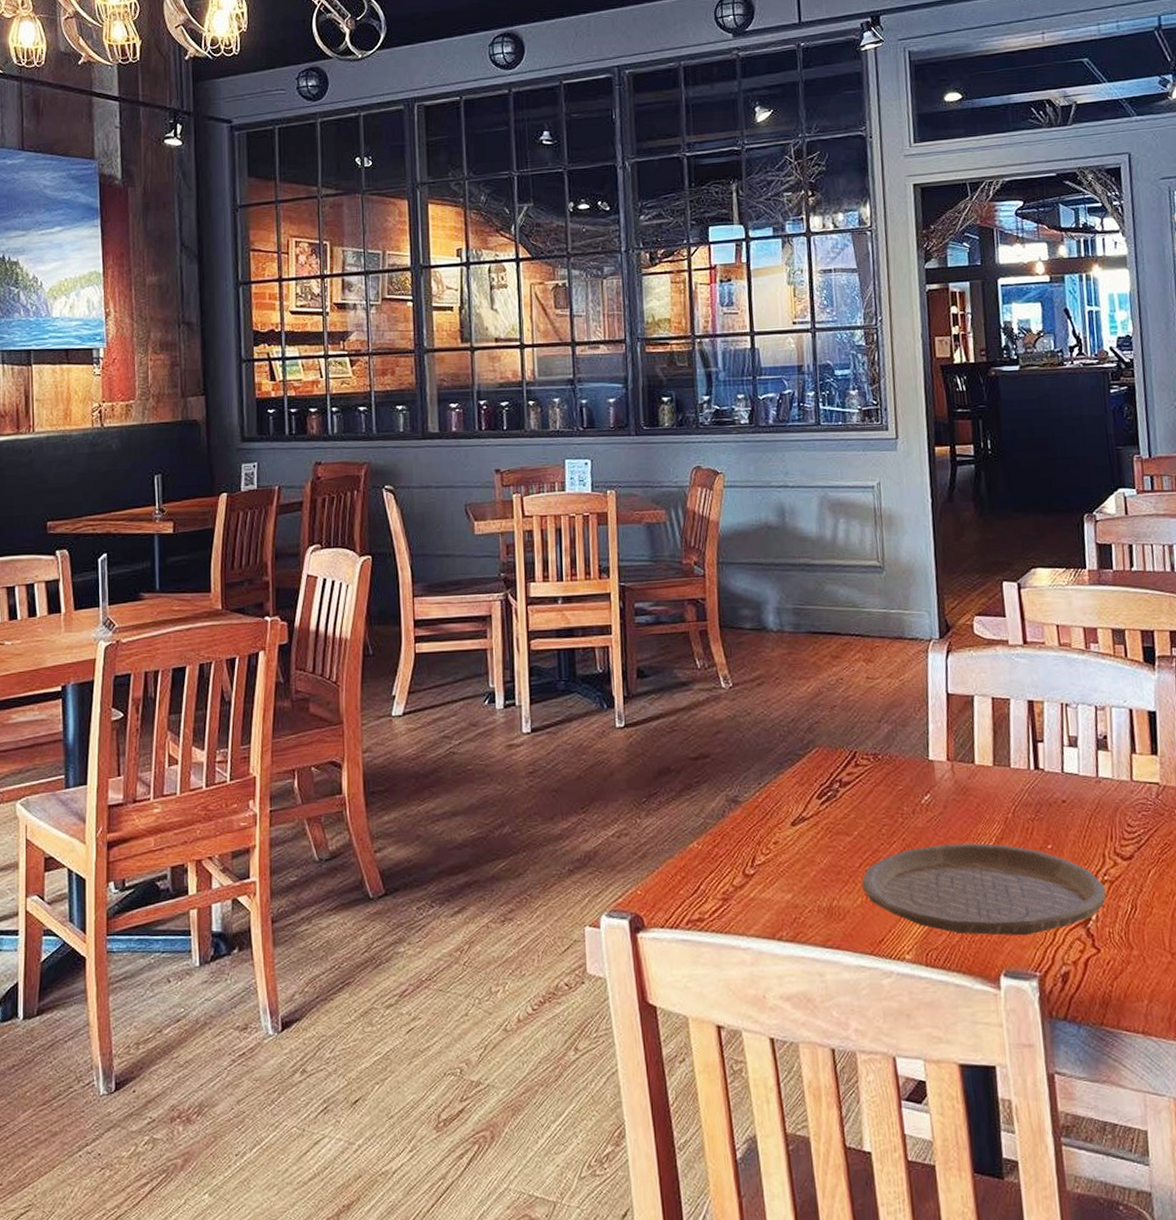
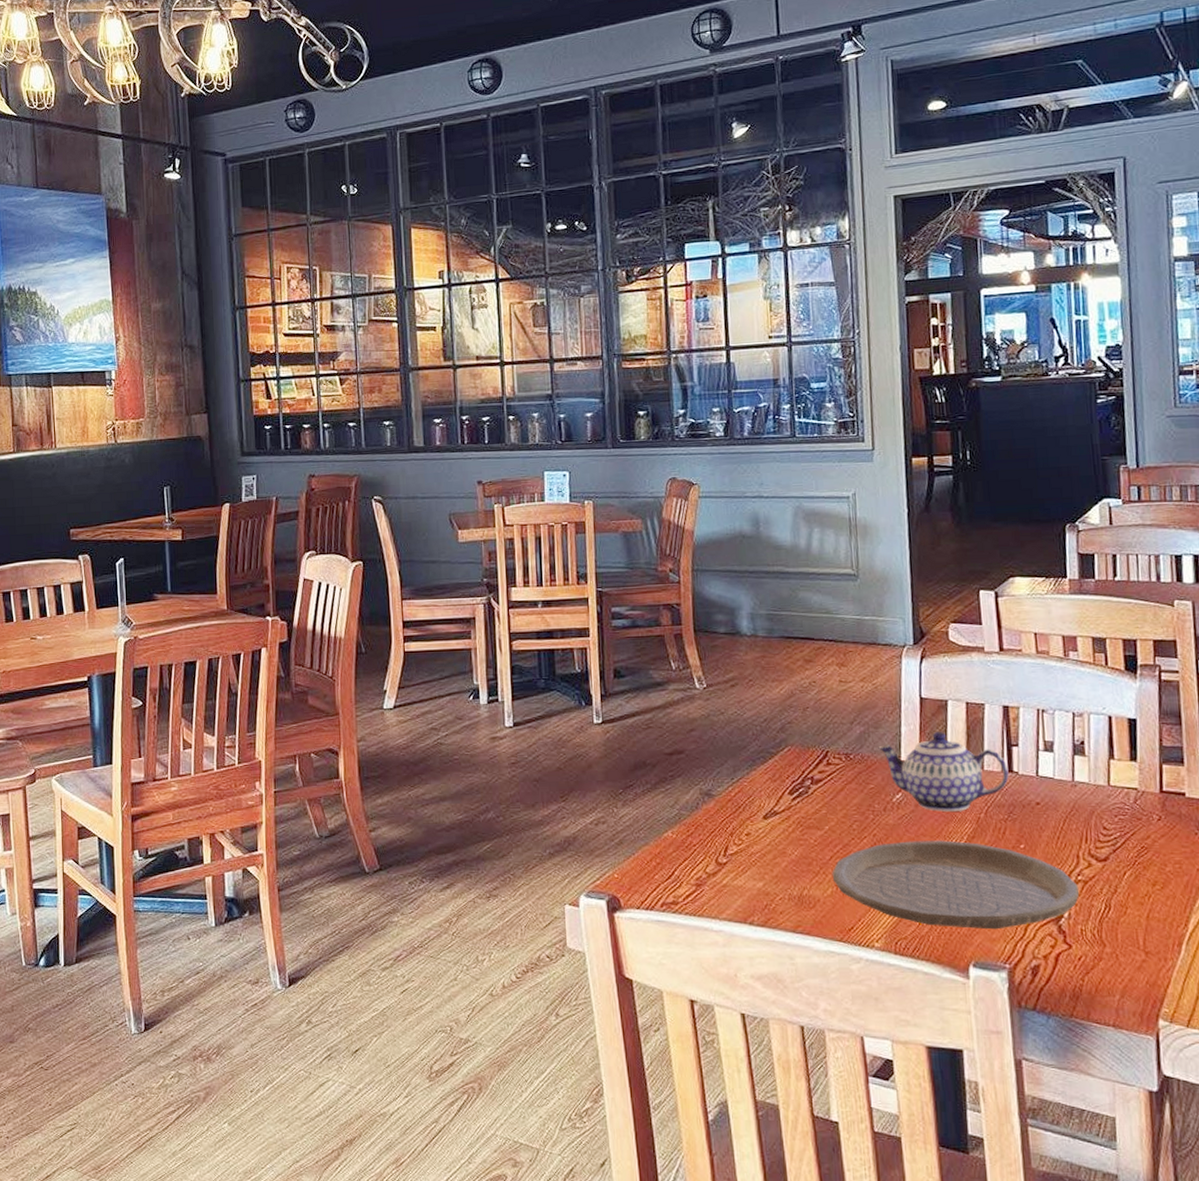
teapot: none [906,729,1035,813] -> present [878,732,1009,812]

